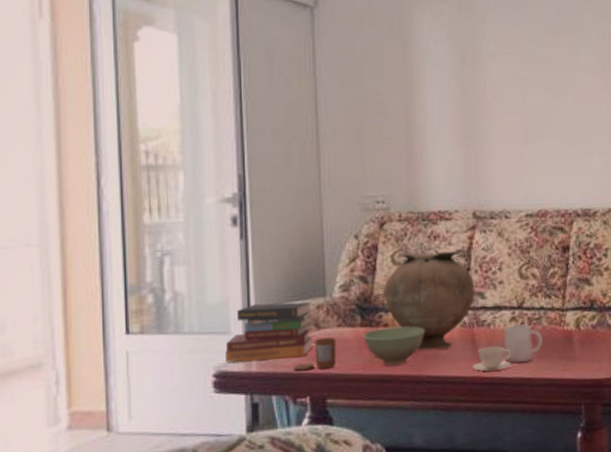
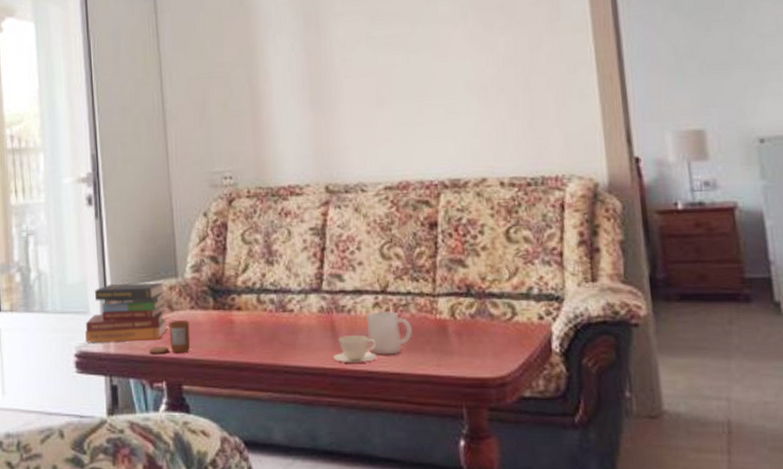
bowl: present [362,326,426,366] -> none [215,310,281,353]
vase: present [383,250,475,350] -> none [235,228,332,337]

